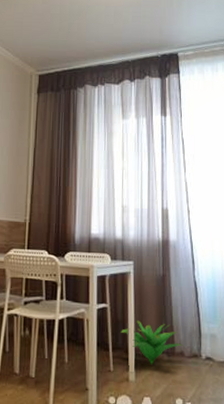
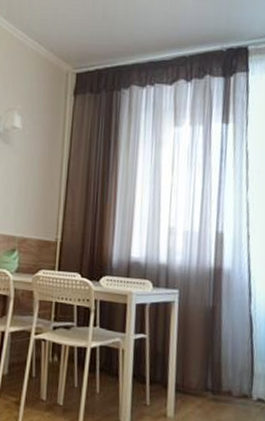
decorative plant: present [121,320,183,365] -> none [160,354,231,403]

